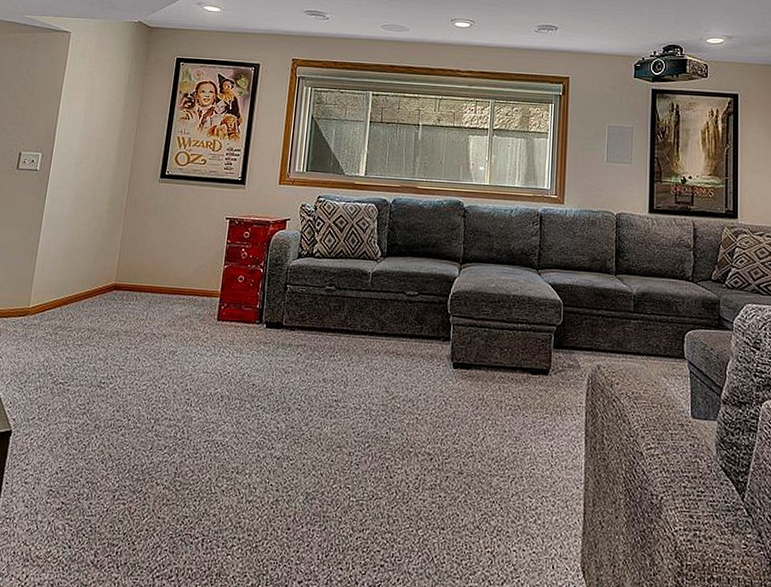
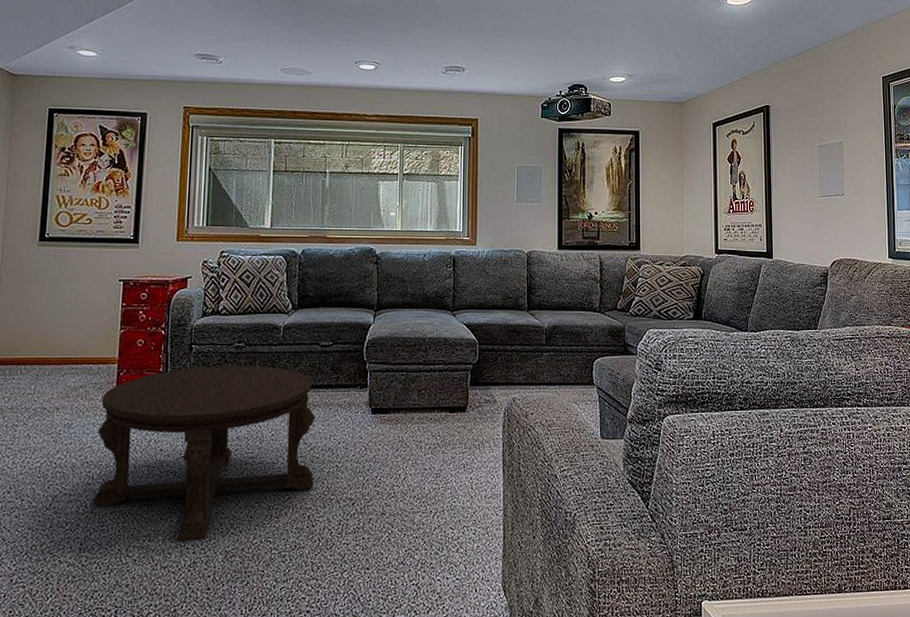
coffee table: none [189,306,398,479] -> present [92,366,315,542]

